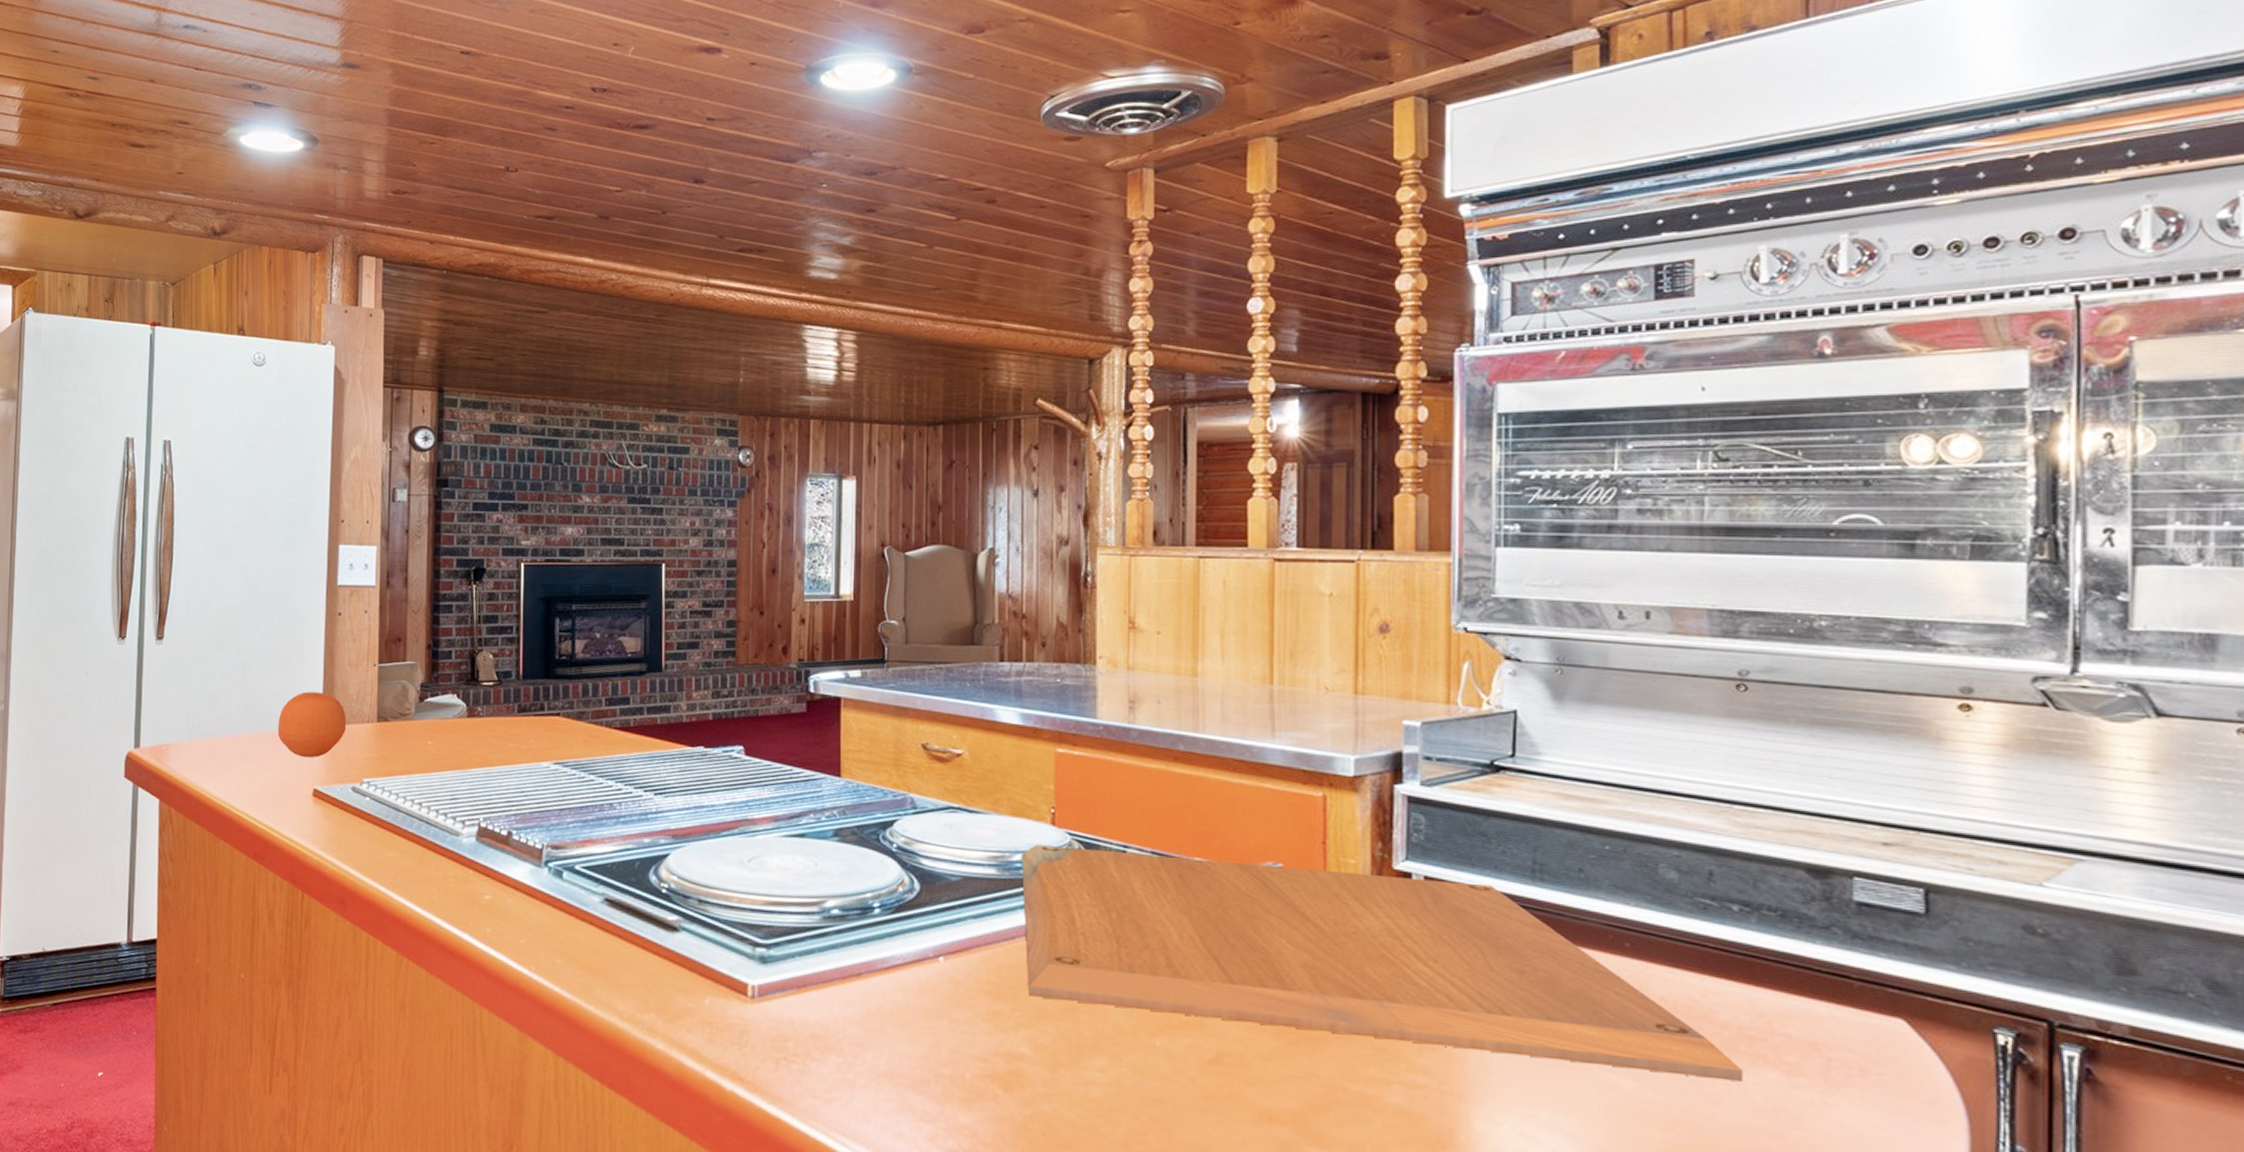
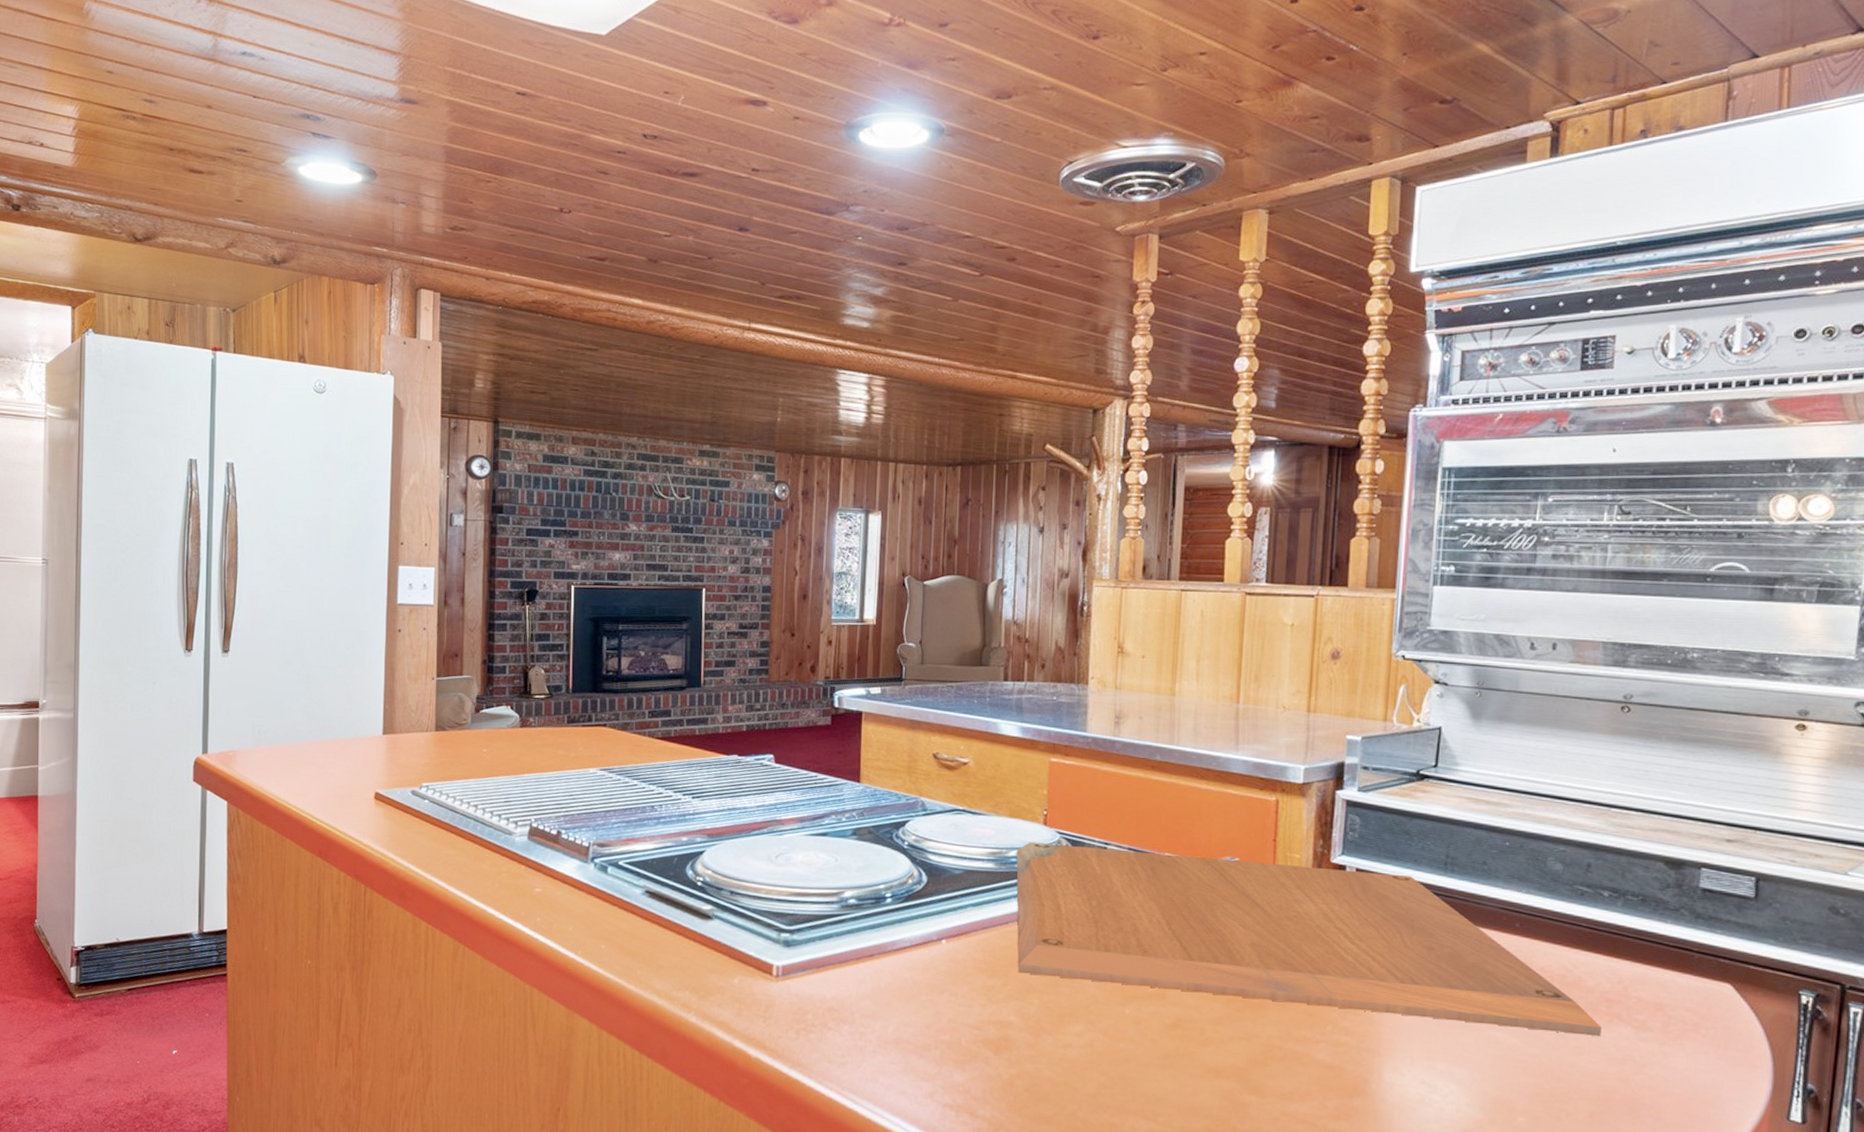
fruit: present [277,692,347,757] -> none [340,702,407,763]

